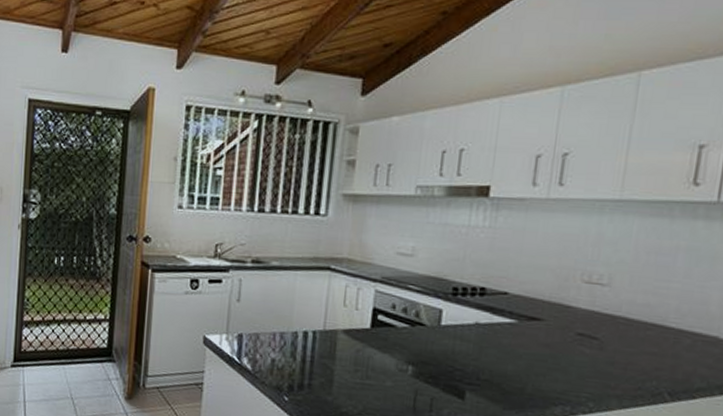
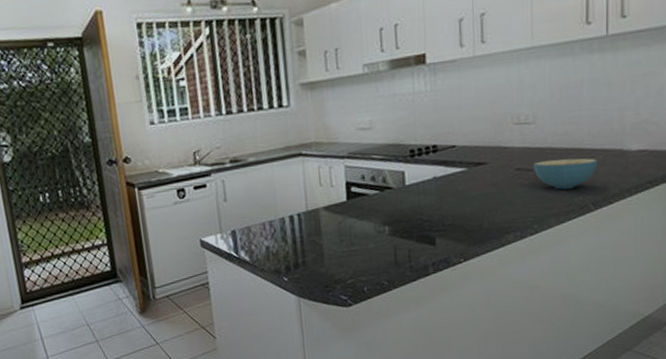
cereal bowl: none [599,330,683,370] -> present [533,158,597,190]

